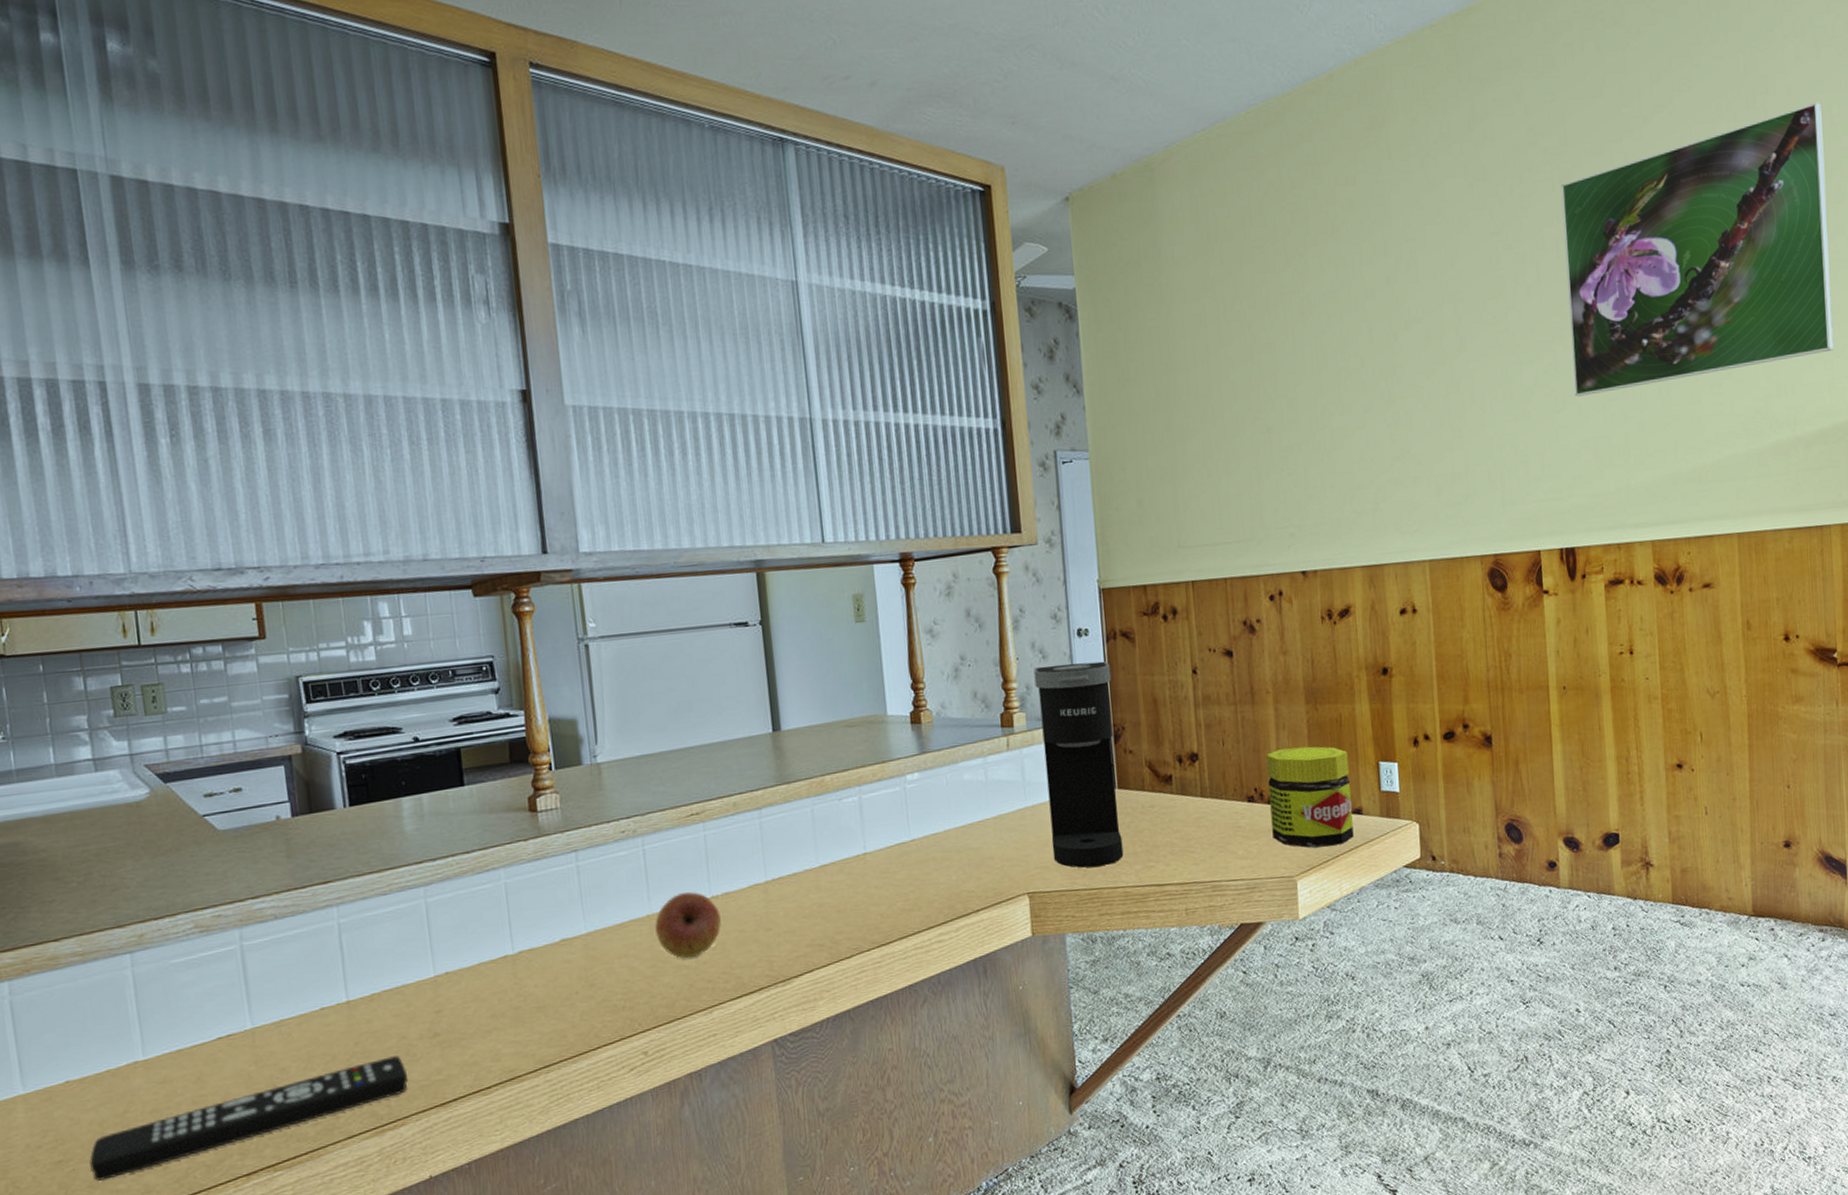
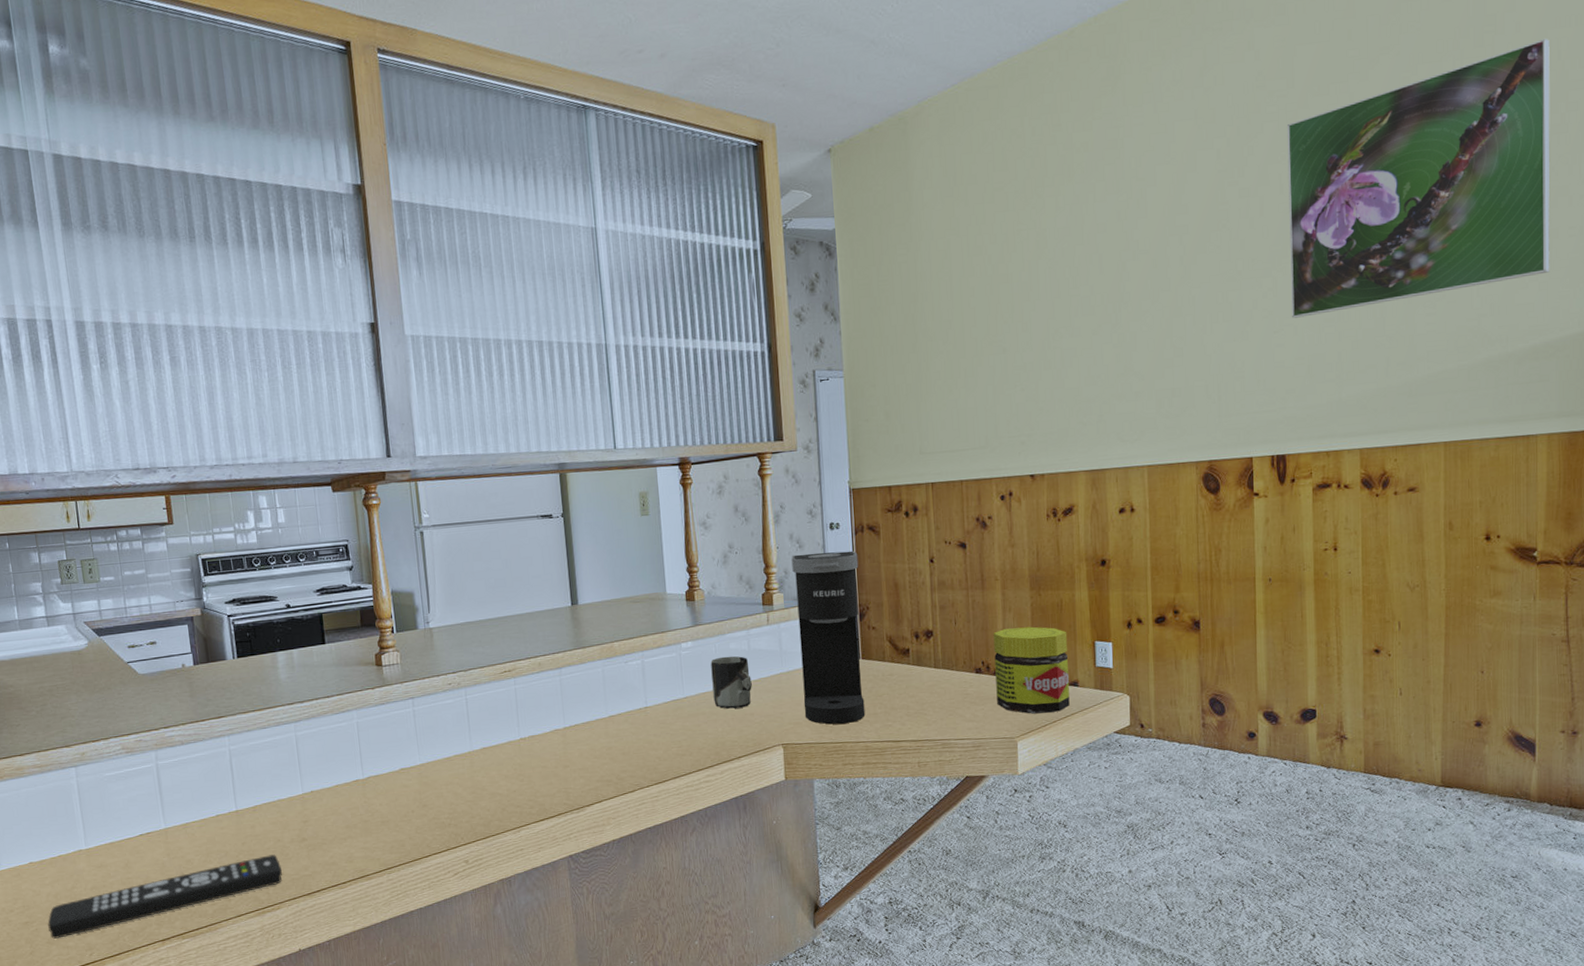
fruit: present [655,892,721,959] -> none [475,734,528,788]
cup: none [941,788,991,853] -> present [710,656,752,709]

